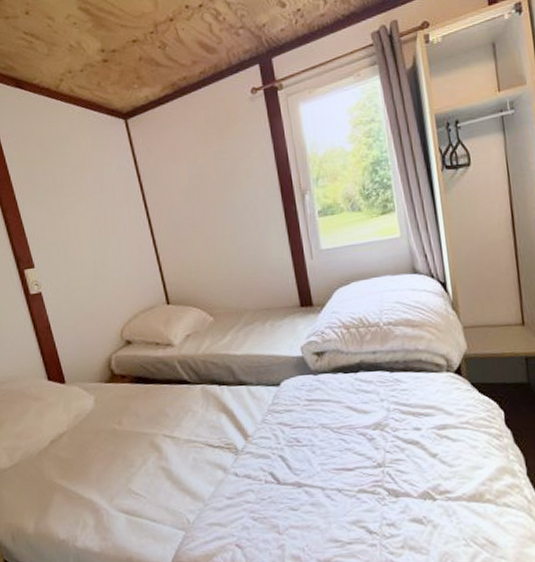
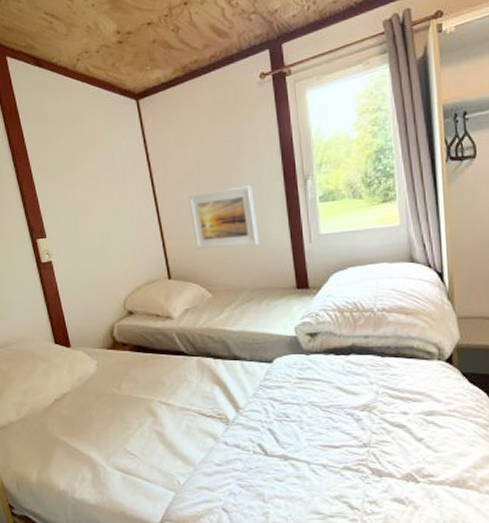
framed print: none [184,203,260,272] -> present [188,185,260,250]

